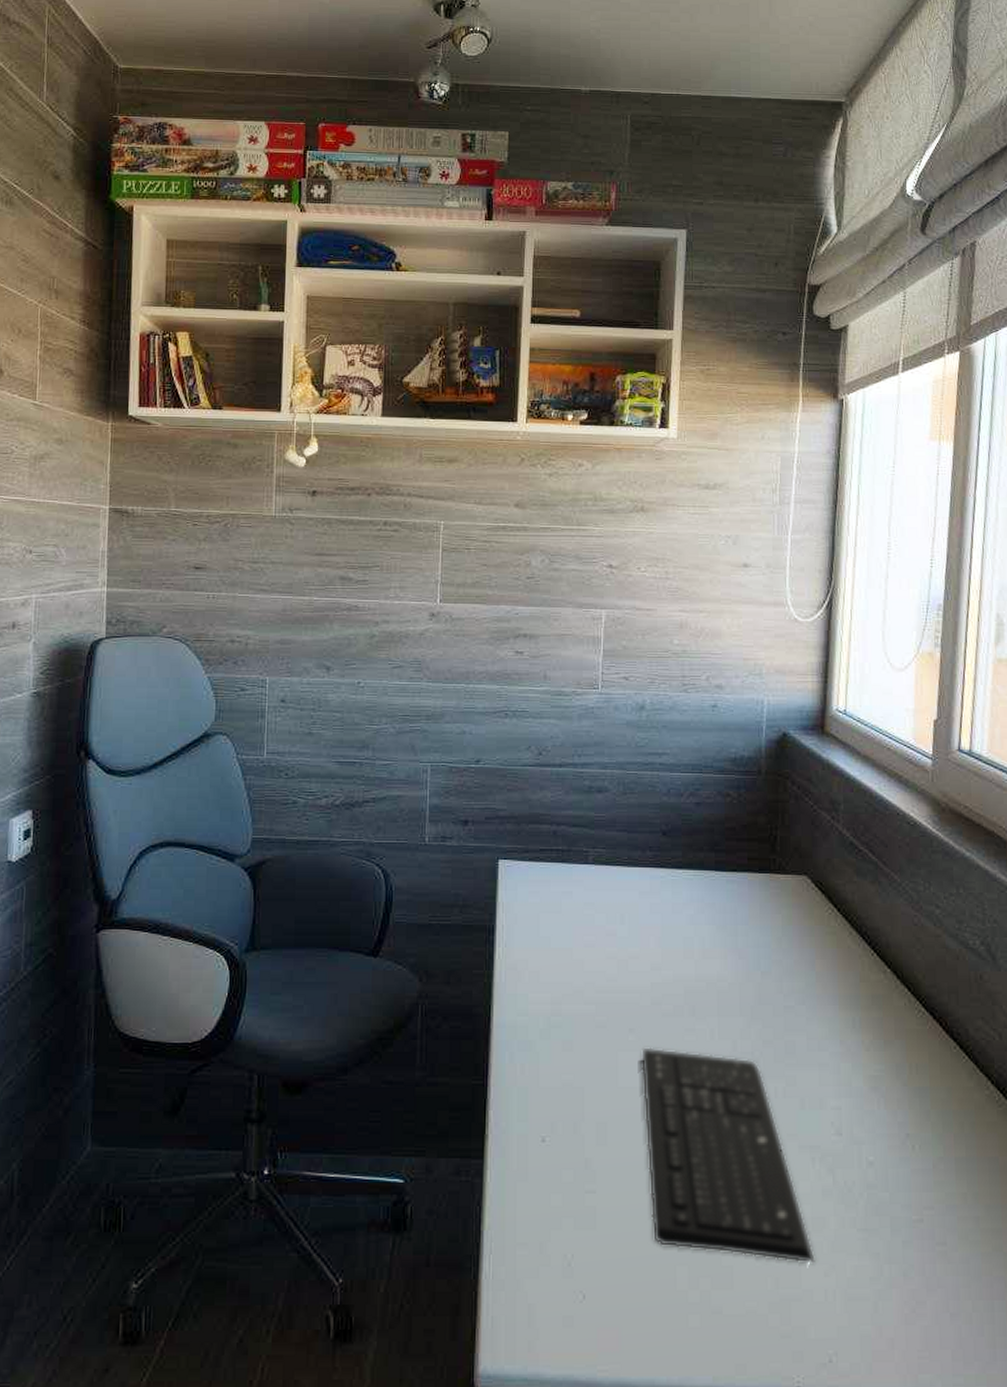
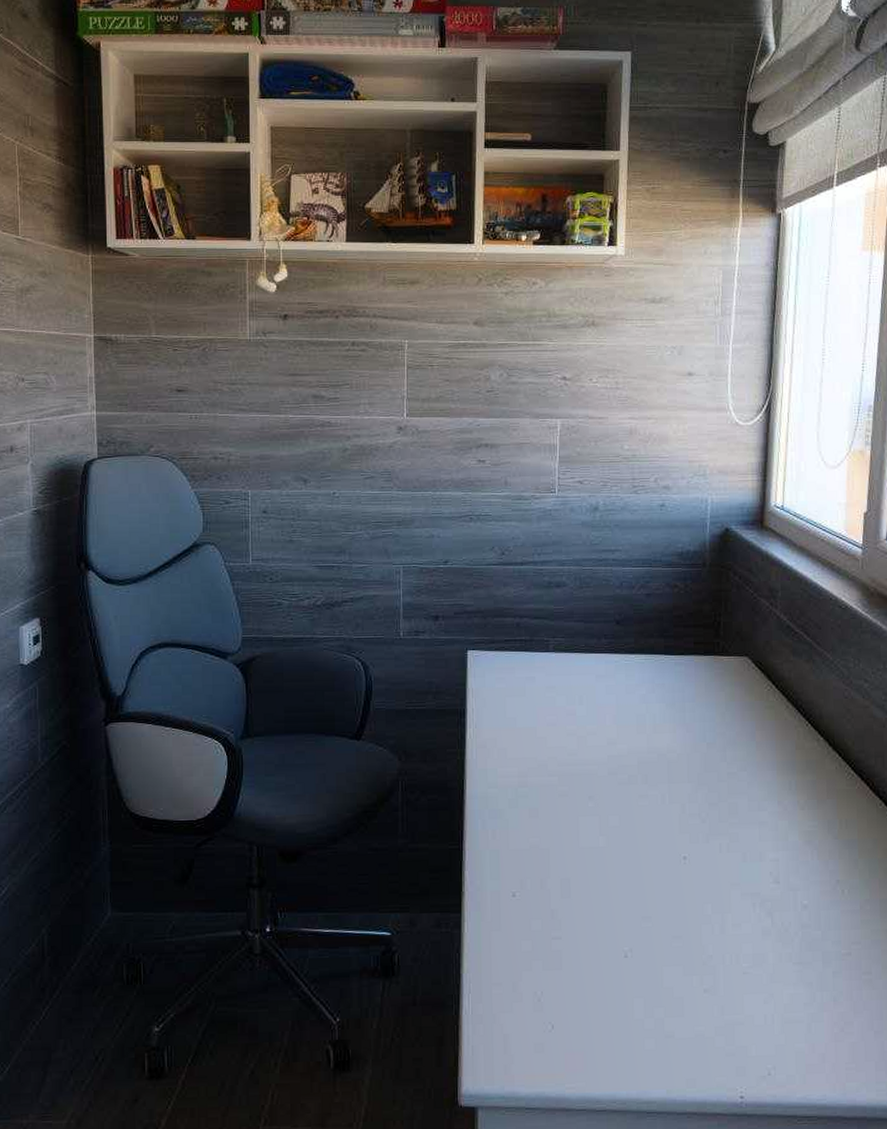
keyboard: present [640,1047,815,1264] -> none [599,812,756,993]

